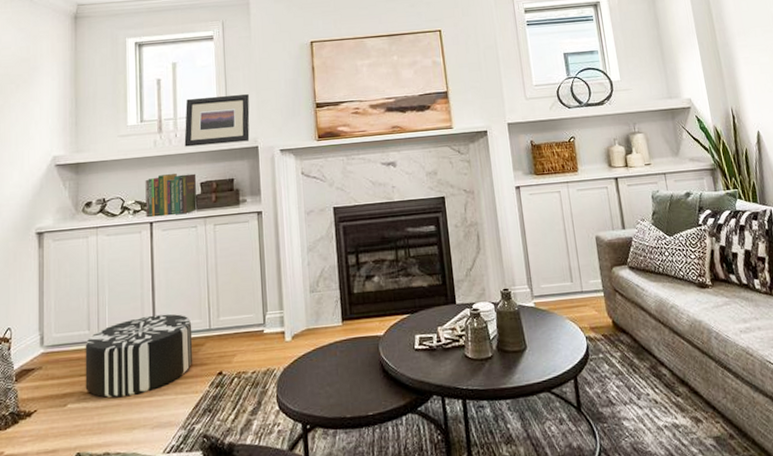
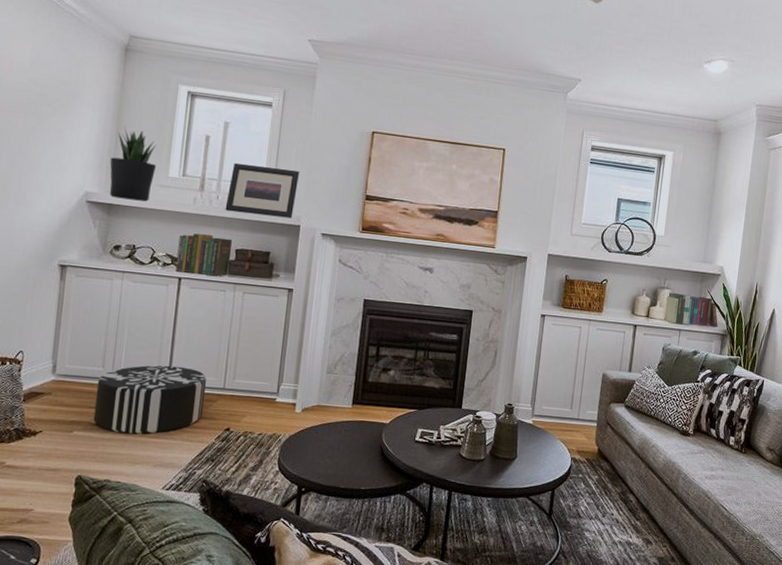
planter: none [72,87,116,157] -> present [110,127,157,202]
books: none [641,133,703,168] -> present [664,292,718,328]

